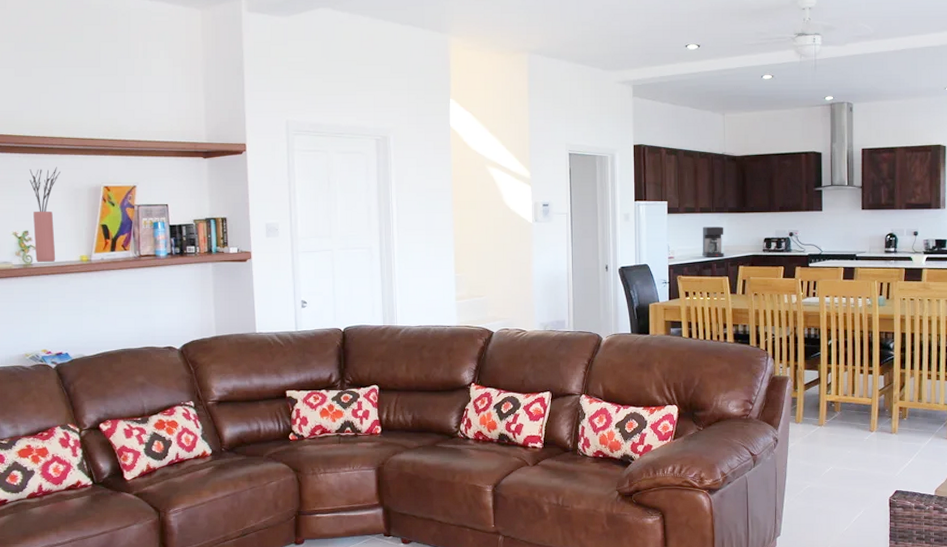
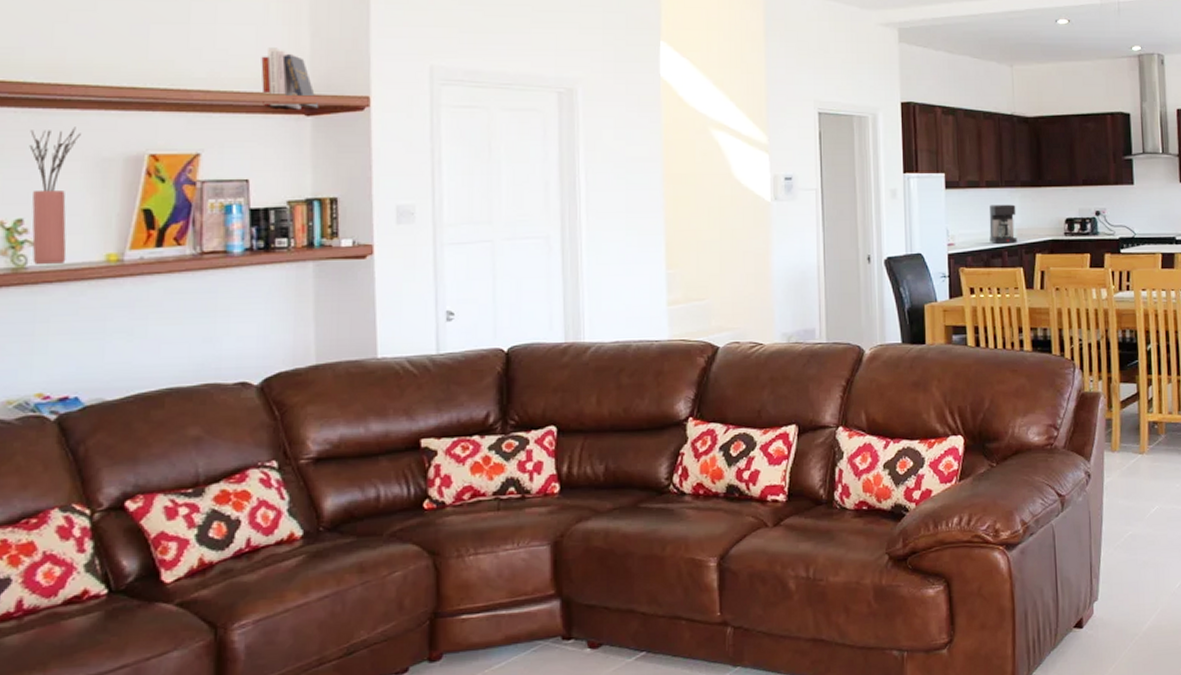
books: none [173,108,212,154] -> present [261,47,319,110]

